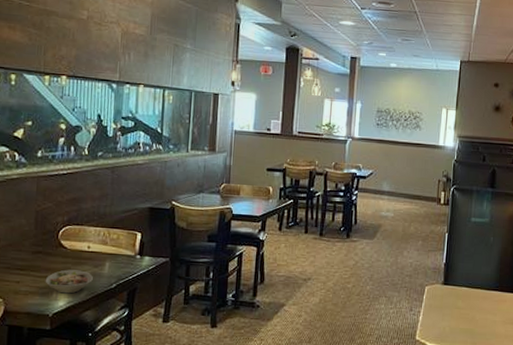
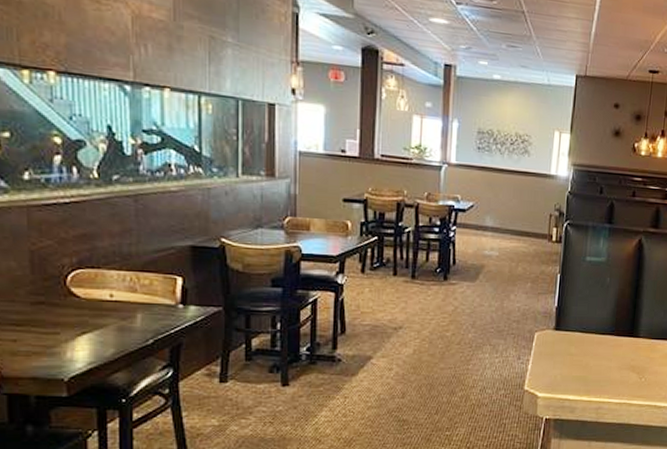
salad: present [45,269,93,294] -> none [53,323,121,353]

